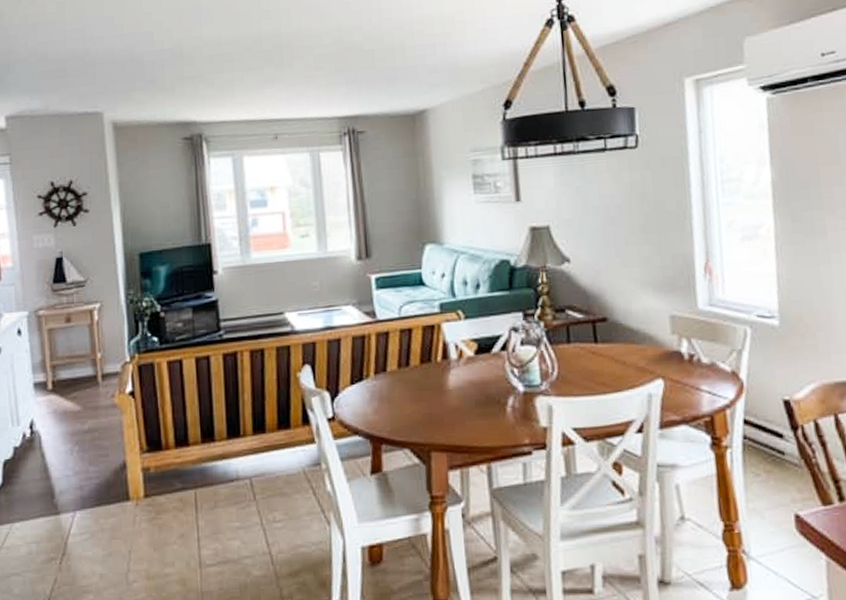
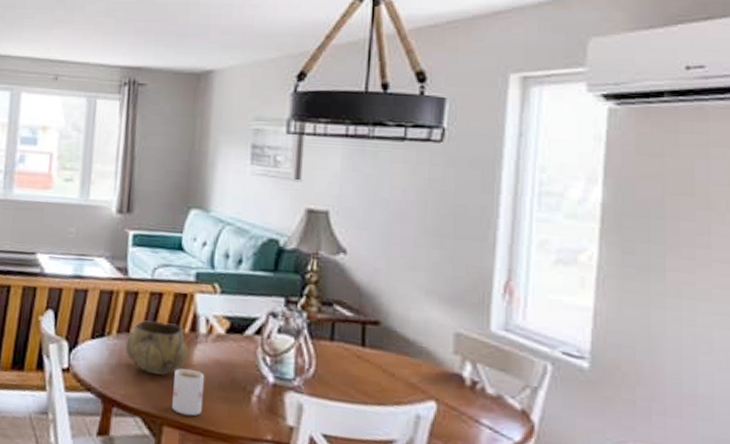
decorative bowl: none [384,355,444,406] -> present [125,320,188,375]
mug: none [434,394,465,438] -> present [172,368,205,416]

